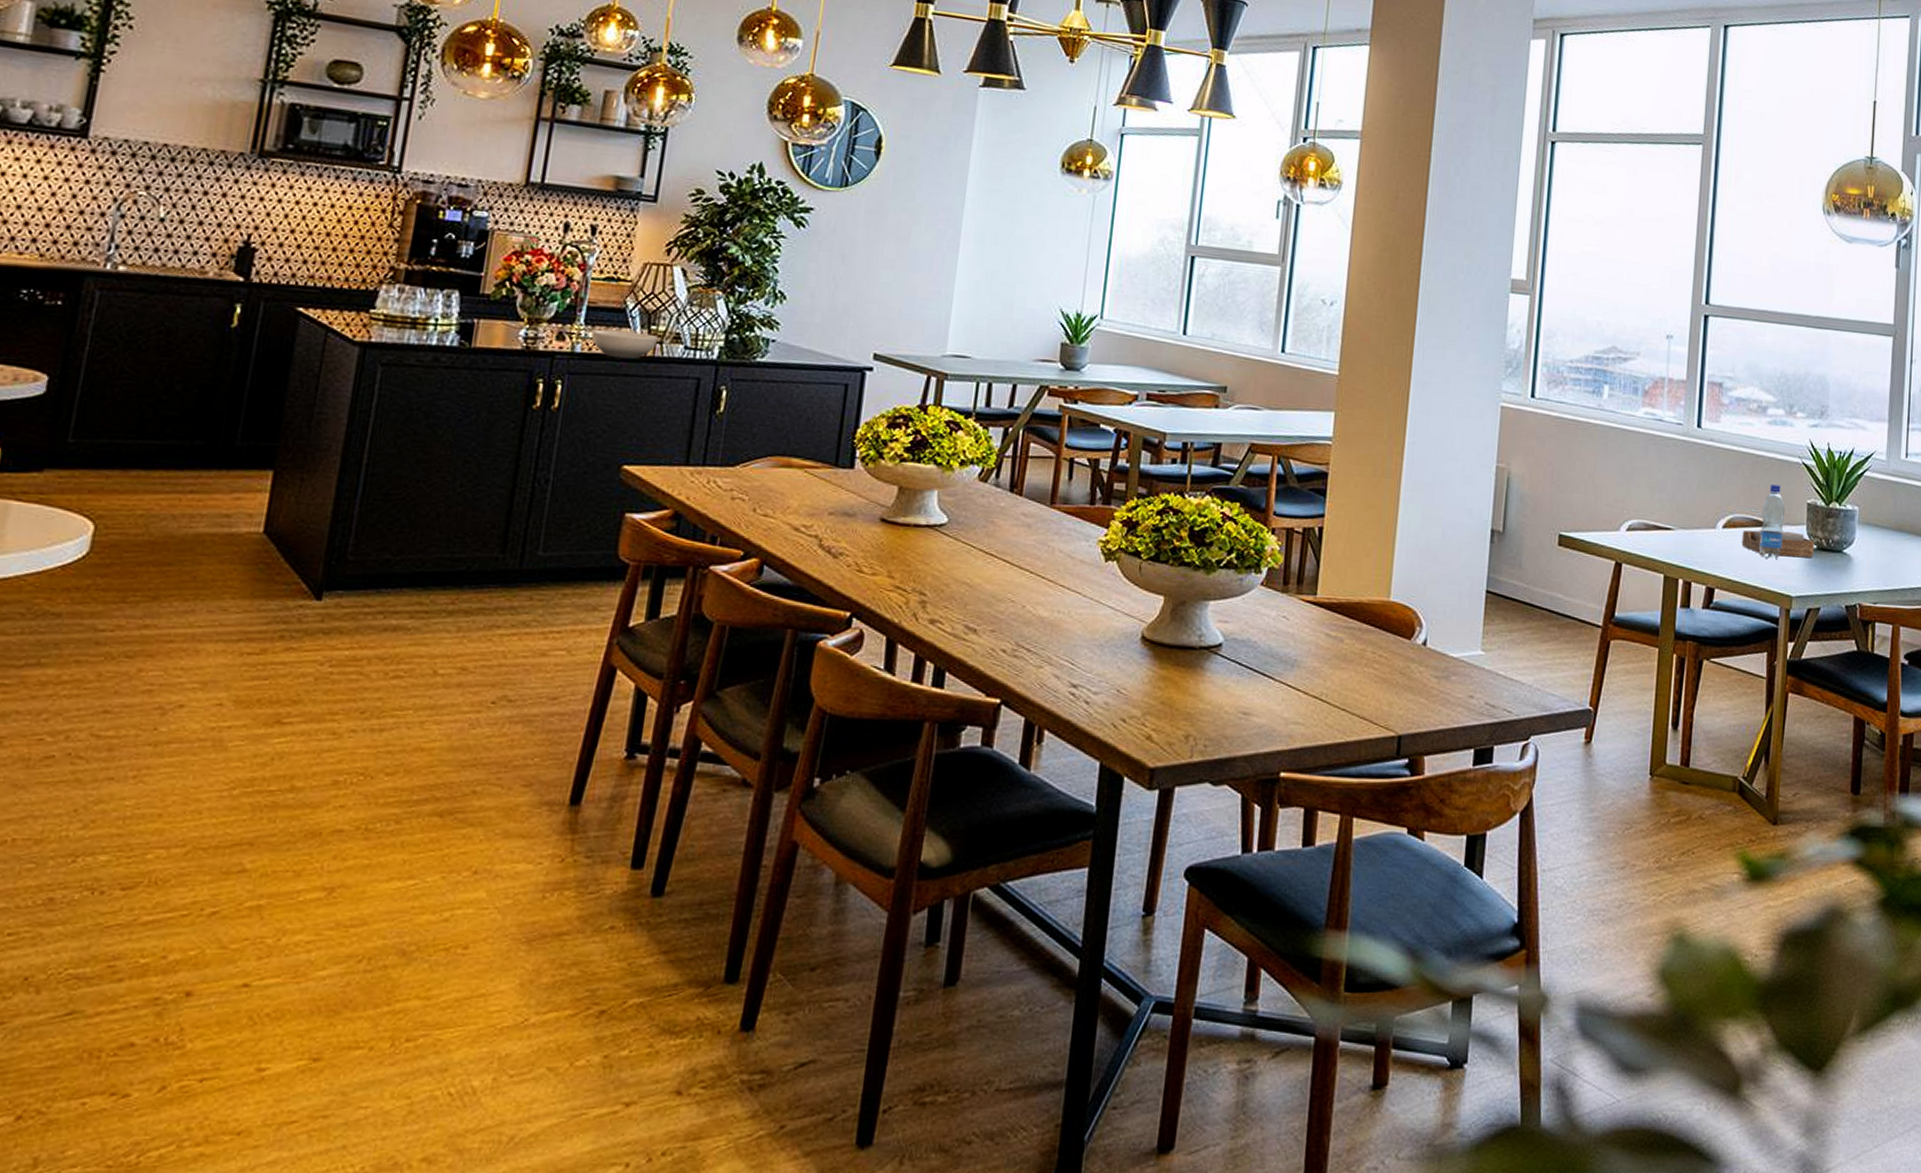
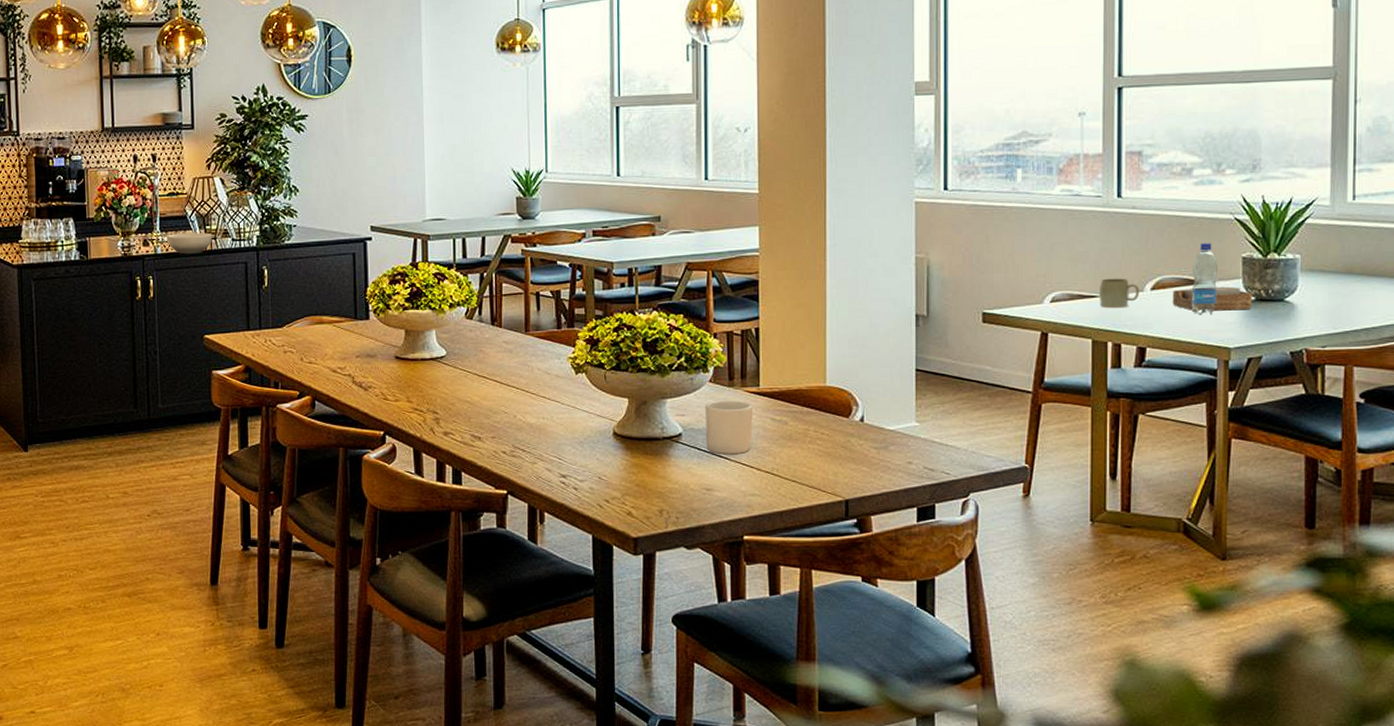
mug: none [1249,607,1308,674] -> present [704,400,754,455]
mug: none [1674,511,1713,545] -> present [1100,278,1140,309]

